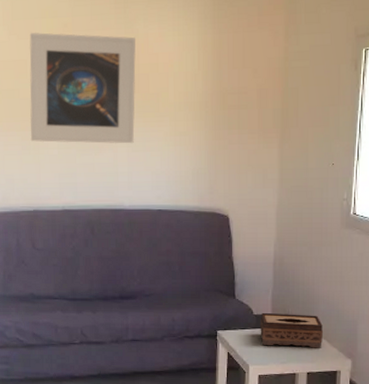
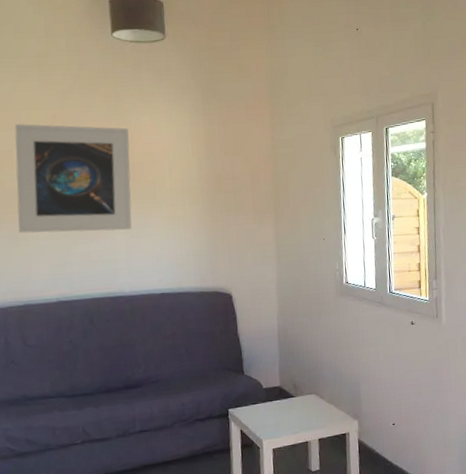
tissue box: present [260,312,323,348] -> none [270,381,330,418]

